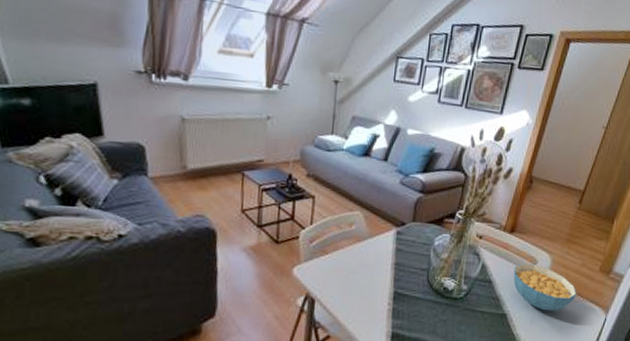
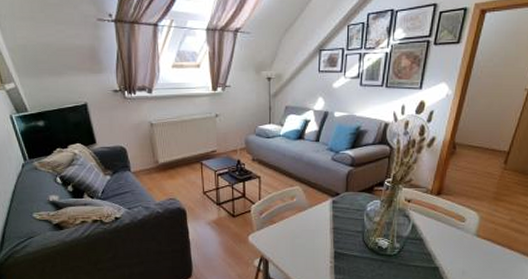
cereal bowl: present [513,264,577,311] -> none [442,222,508,263]

